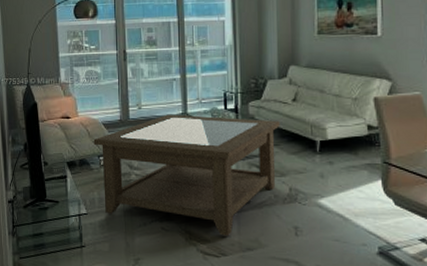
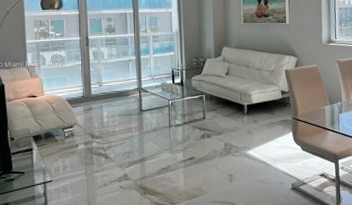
coffee table: present [93,114,280,236] -> none [58,89,217,188]

